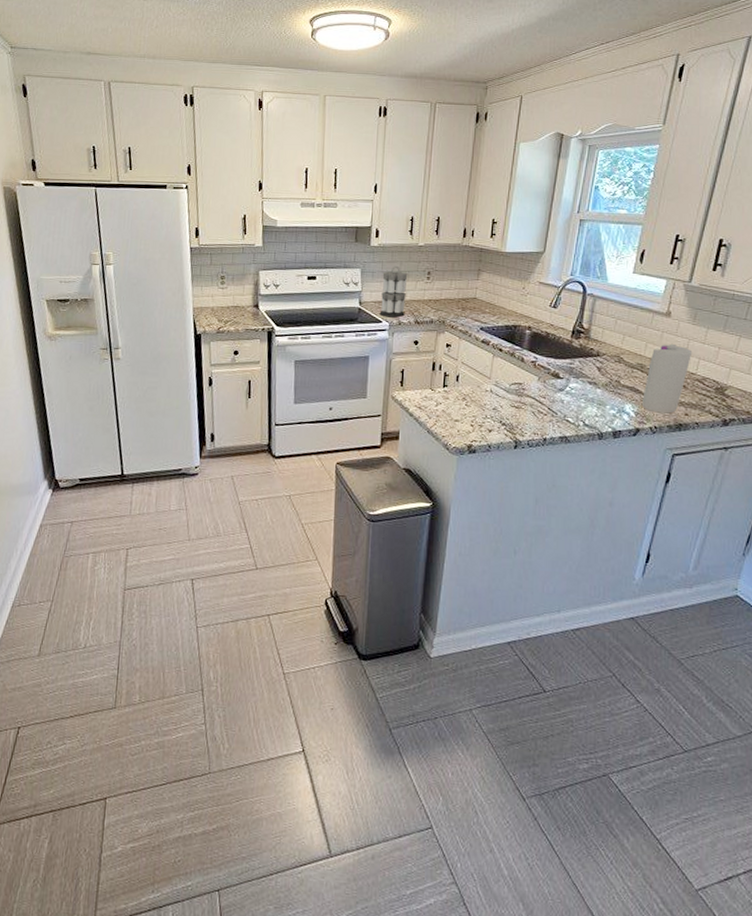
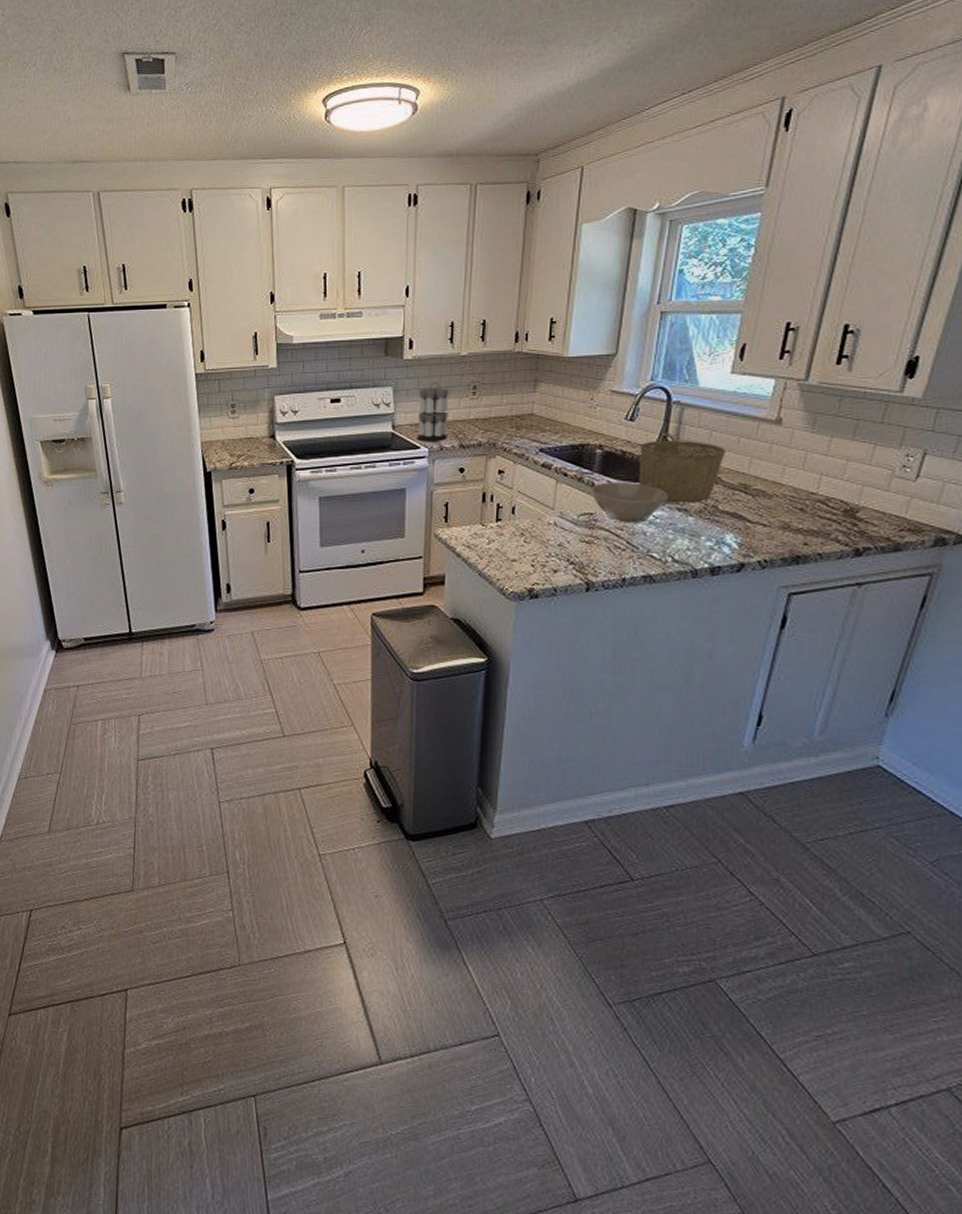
bowl: none [520,358,582,393] -> present [590,482,669,523]
basket: none [559,318,628,377] -> present [638,432,727,502]
paper towel holder: present [641,343,693,414] -> none [746,457,812,544]

